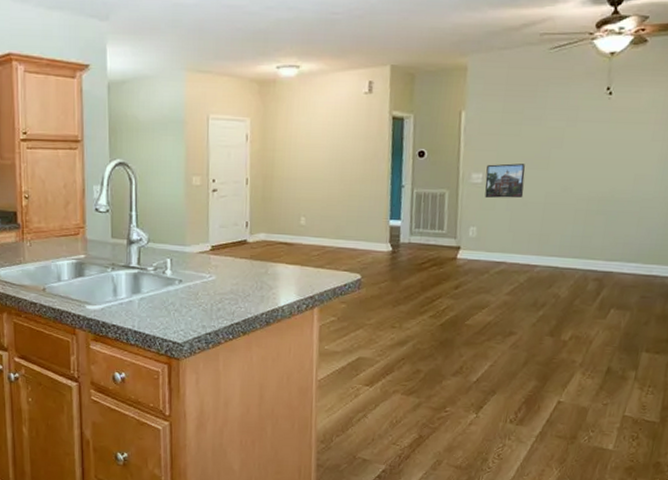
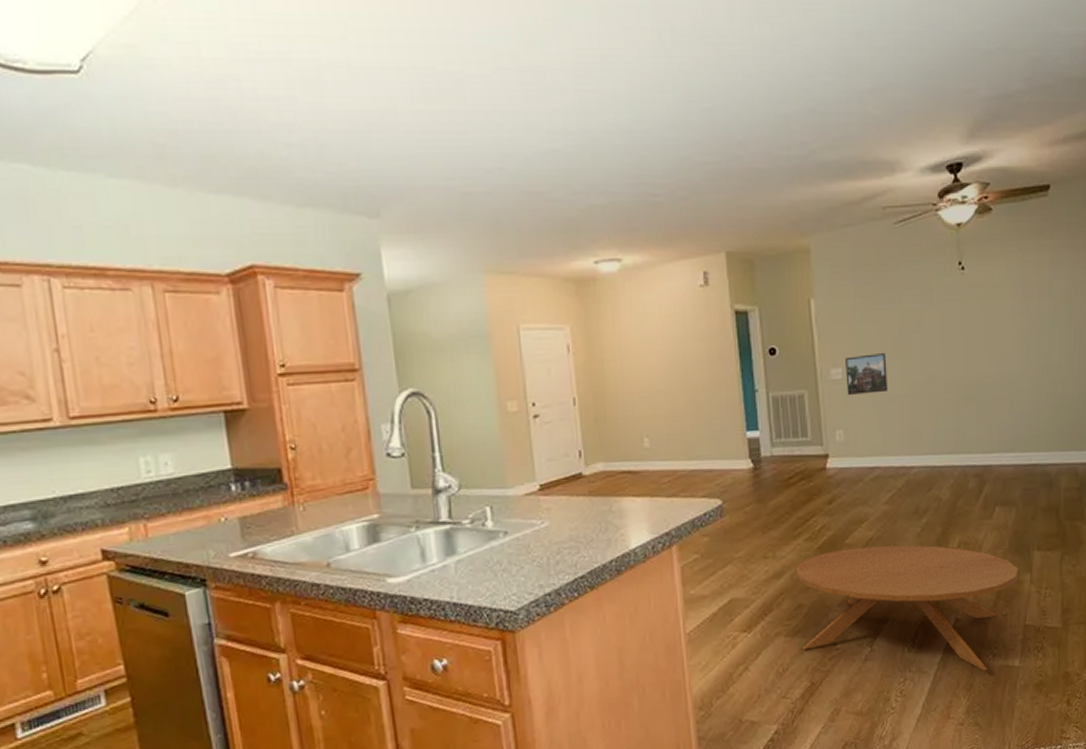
coffee table: none [415,328,625,450] -> present [796,545,1018,671]

